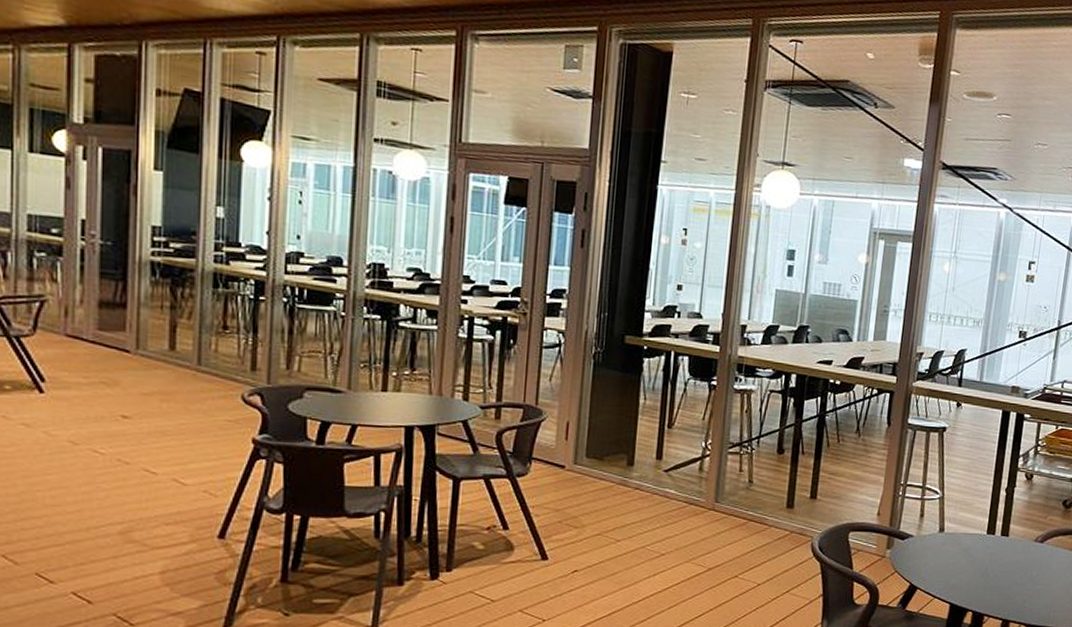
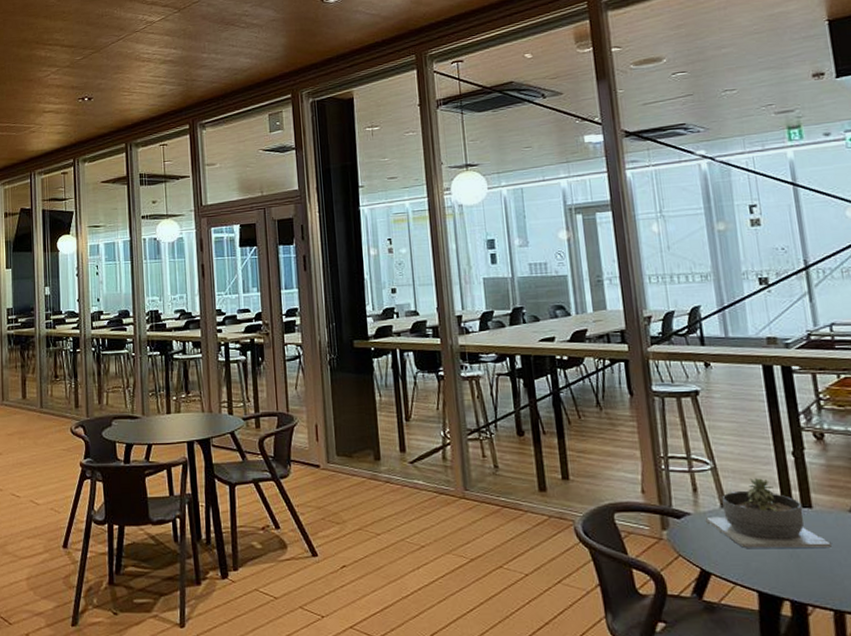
succulent planter: none [923,508,1015,569] -> present [704,477,831,548]

